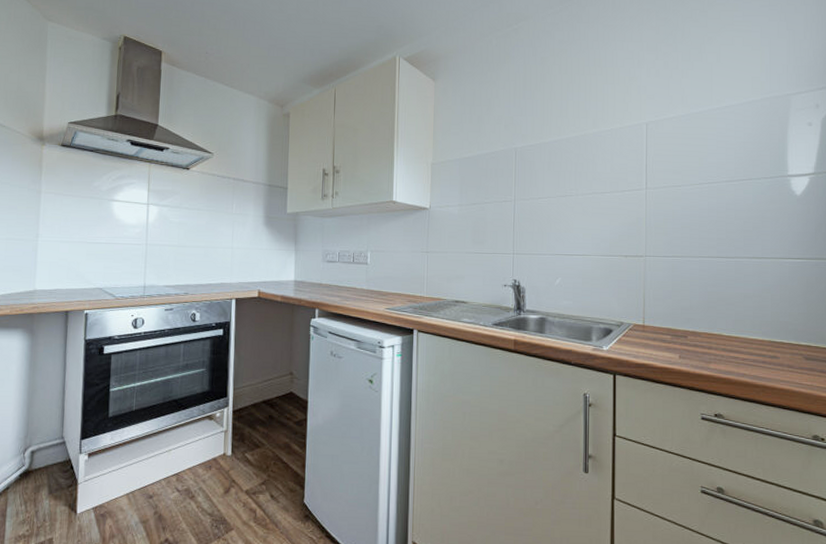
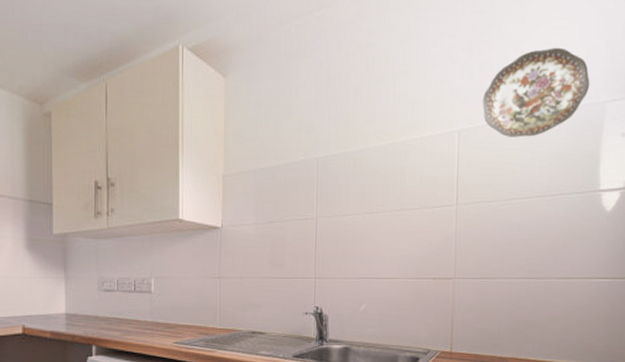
decorative plate: none [668,47,774,128] -> present [482,47,590,138]

